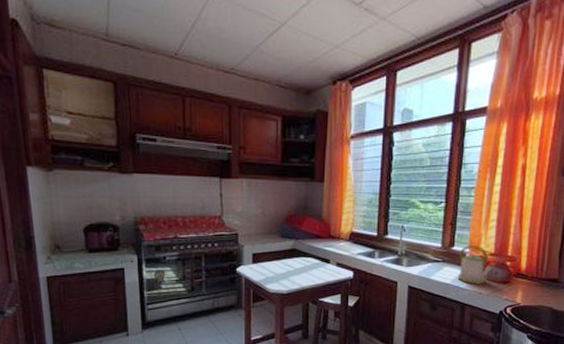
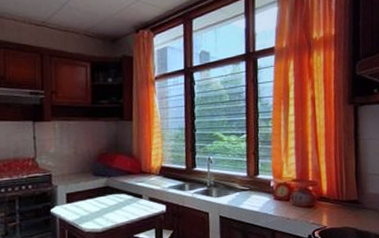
kettle: present [457,244,492,285] -> none [264,172,296,211]

